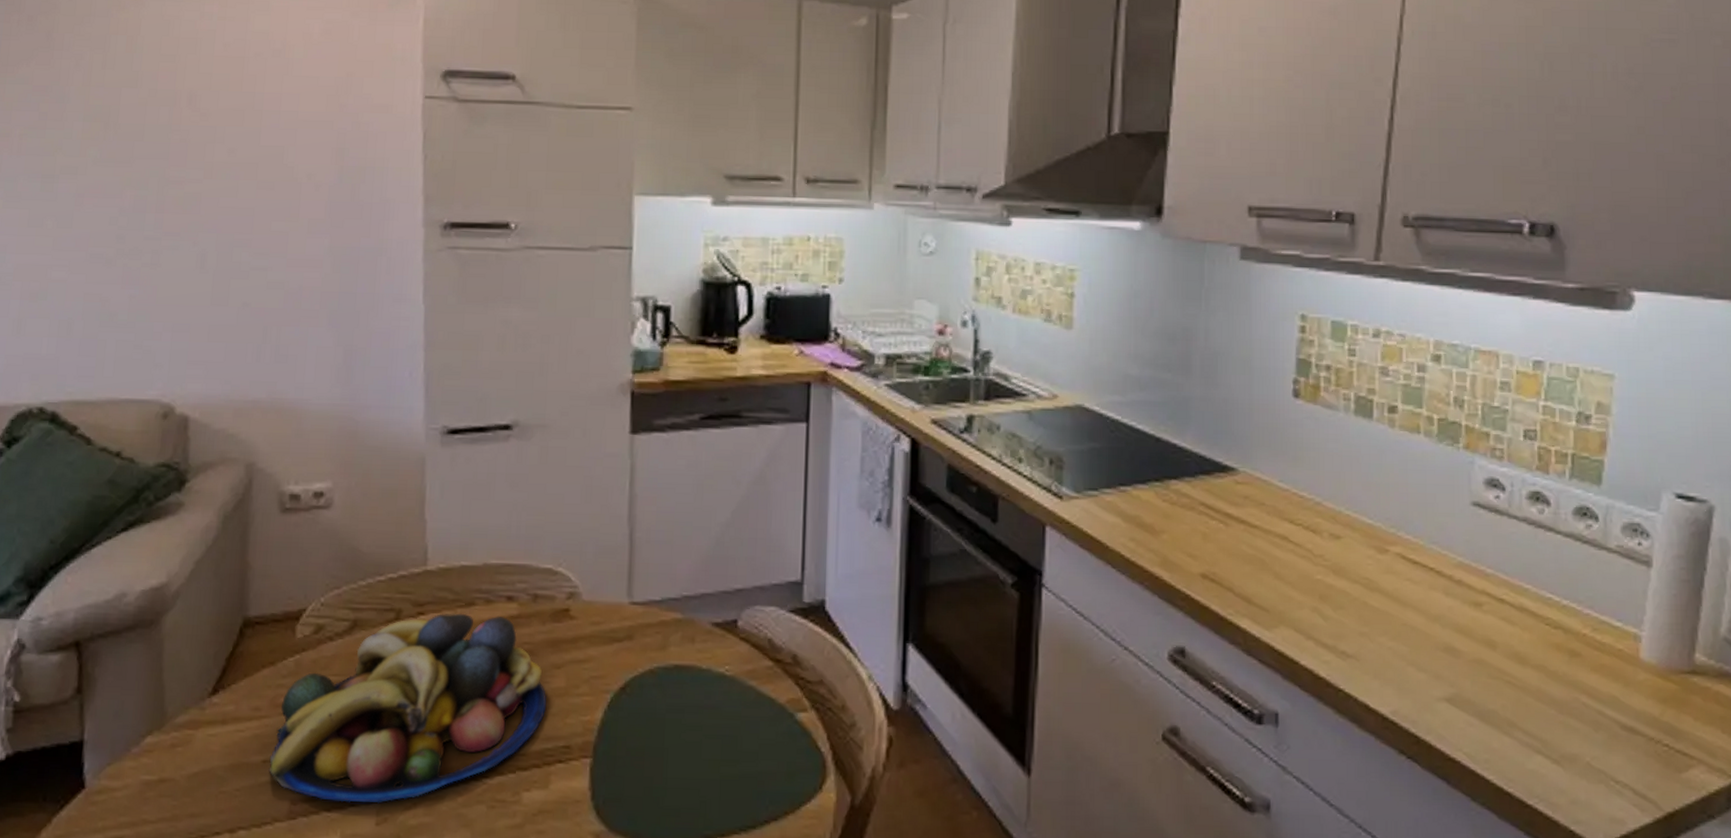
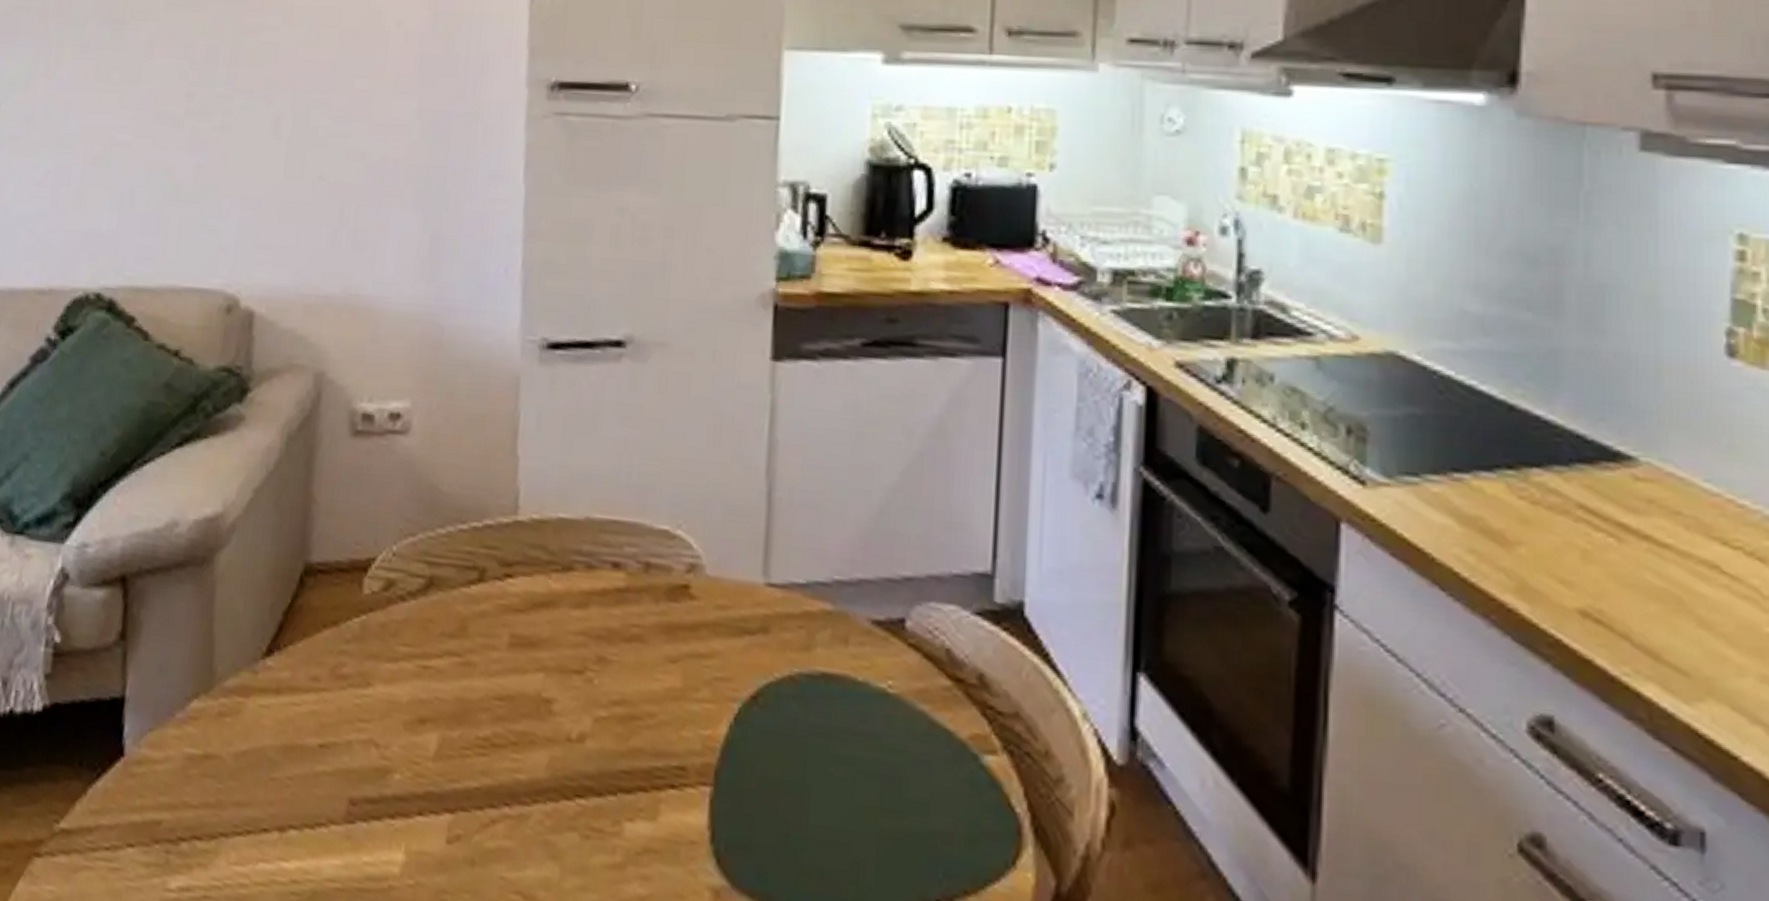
fruit bowl: present [268,613,547,804] -> none [325,578,659,815]

